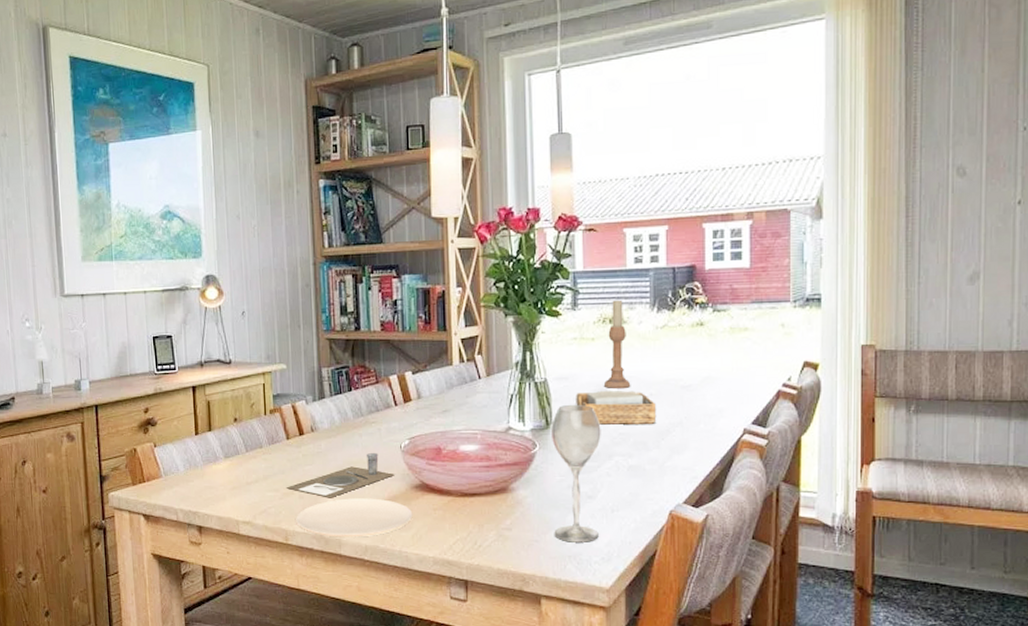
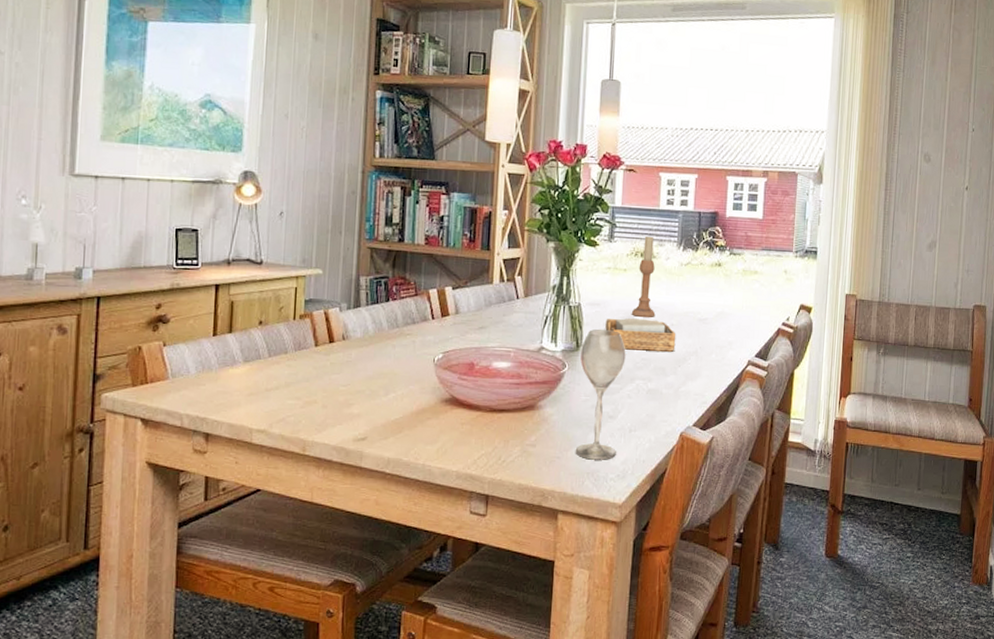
place setting: present [286,453,395,498] -> none [309,365,425,409]
plate: present [296,498,413,537] -> none [316,409,440,450]

